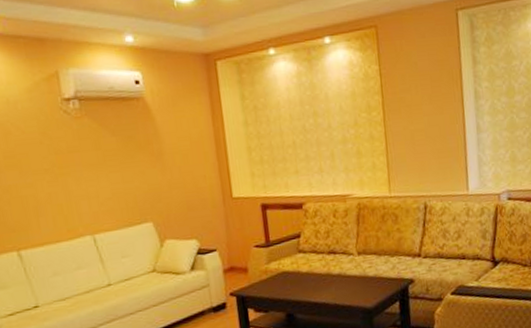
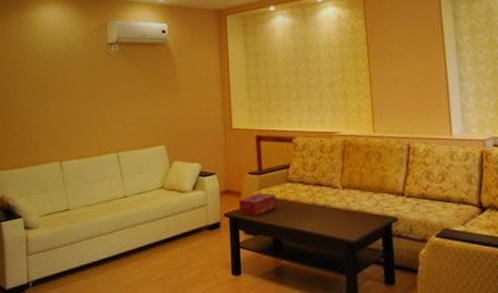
tissue box: none [245,266,288,293] -> present [238,192,276,216]

